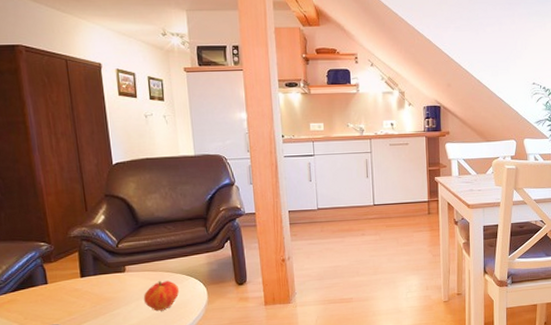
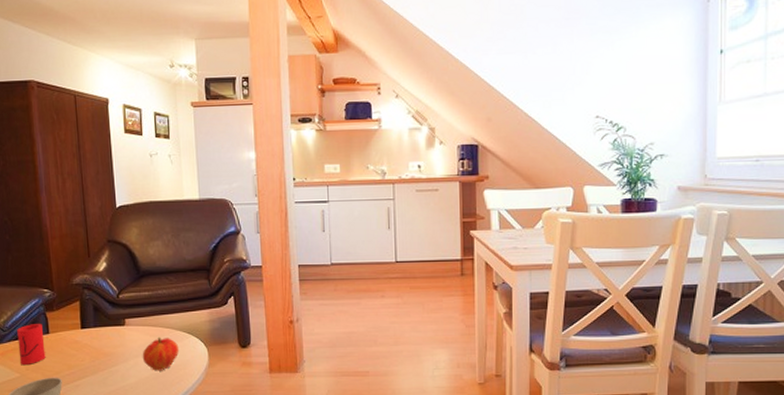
cup: none [13,275,45,315] -> present [17,324,46,364]

